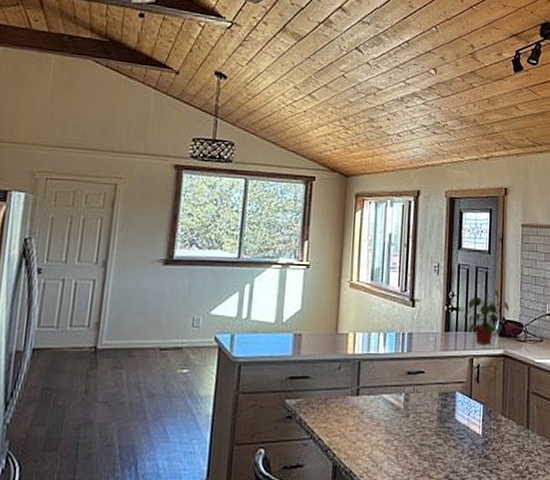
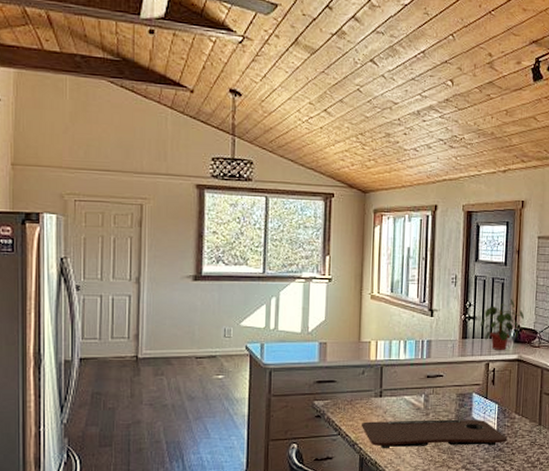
cutting board: none [336,421,493,456] -> present [362,419,507,449]

